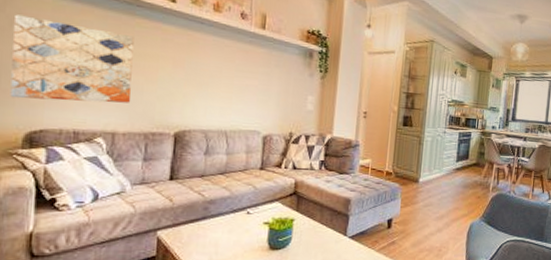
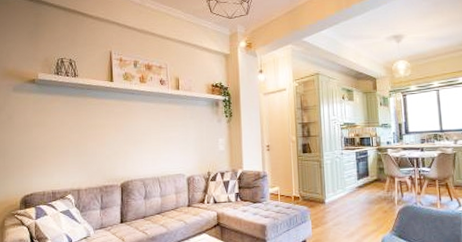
wall art: present [10,14,134,103] -> none [10,110,89,172]

